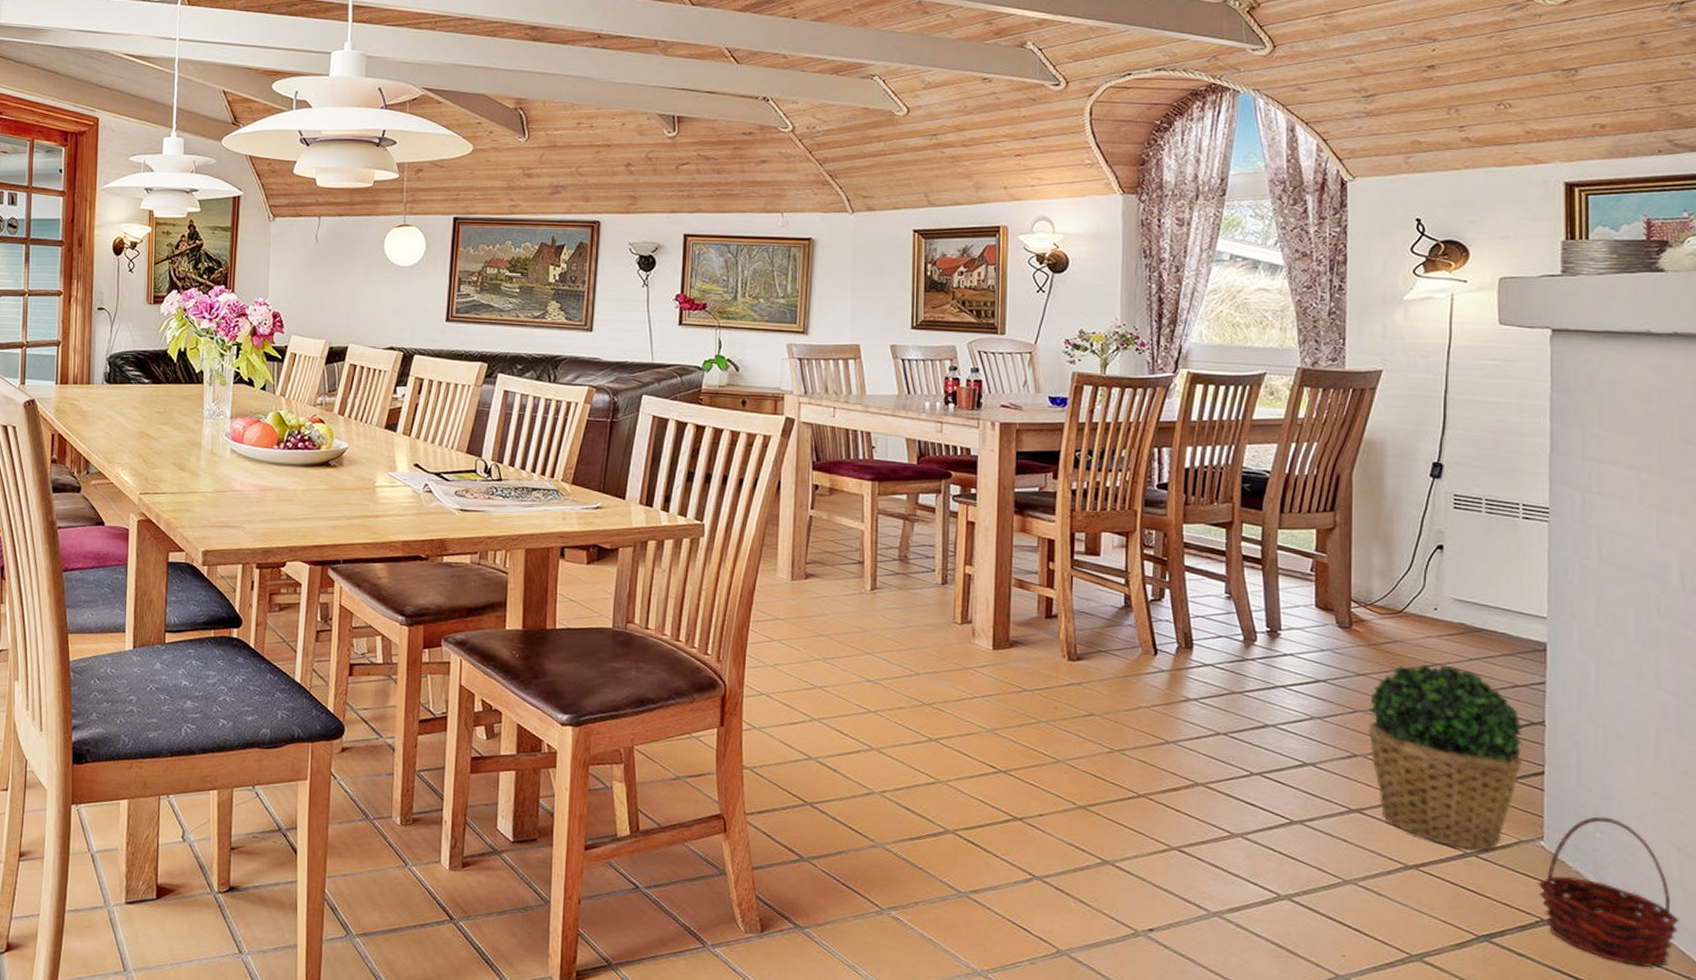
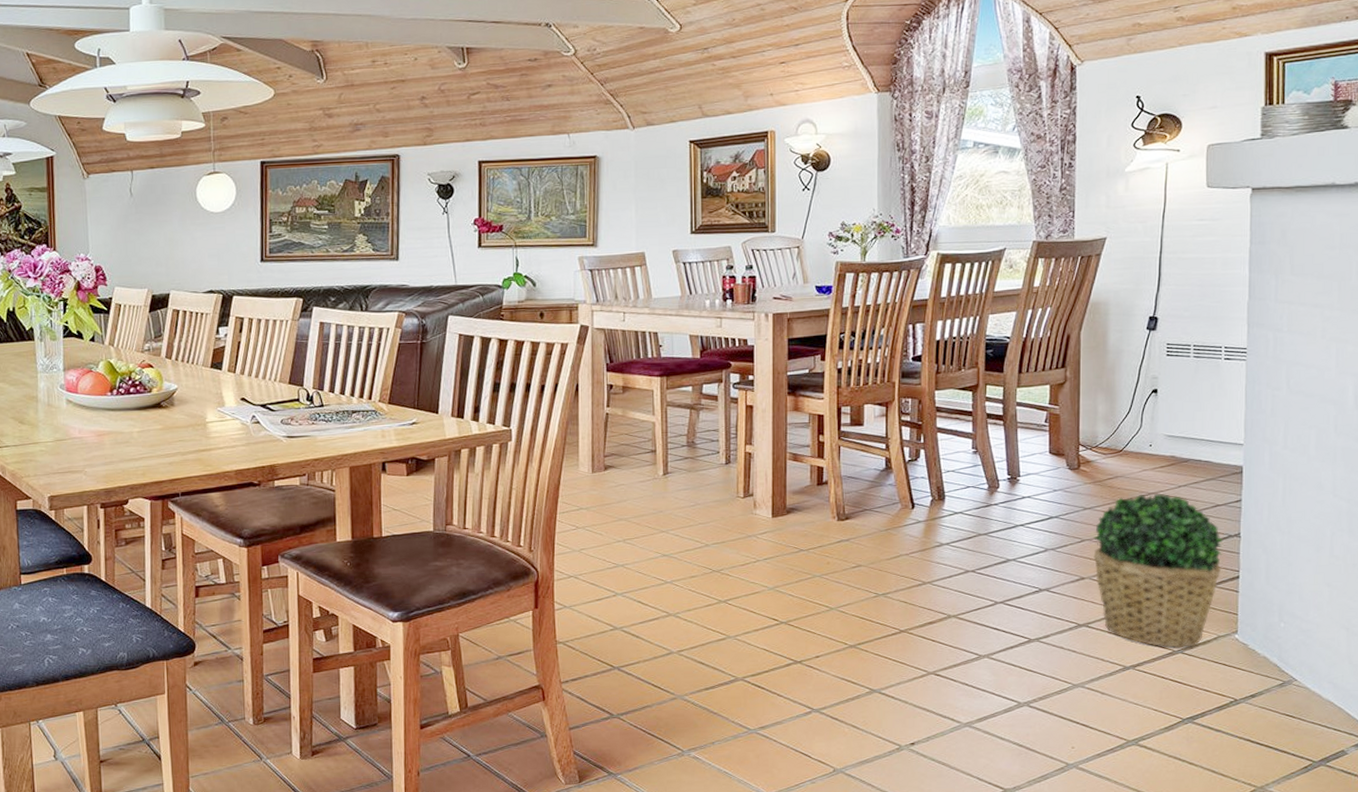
basket: present [1538,816,1680,968] -> none [1232,609,1347,730]

